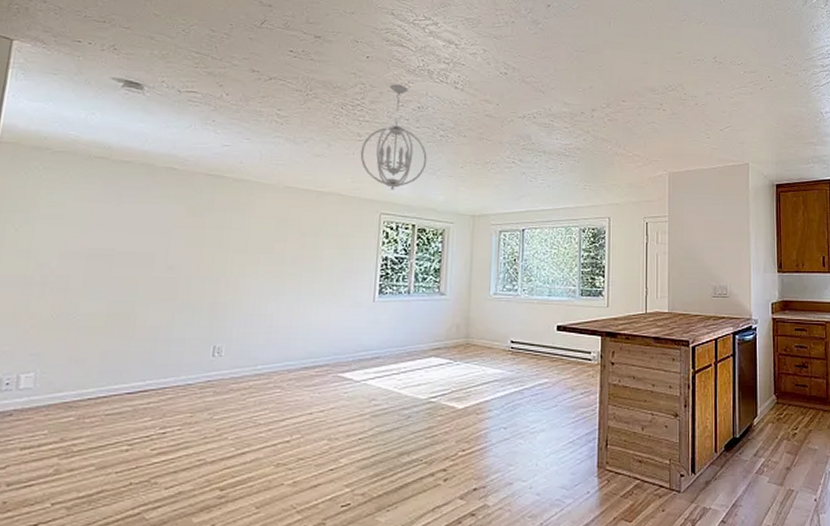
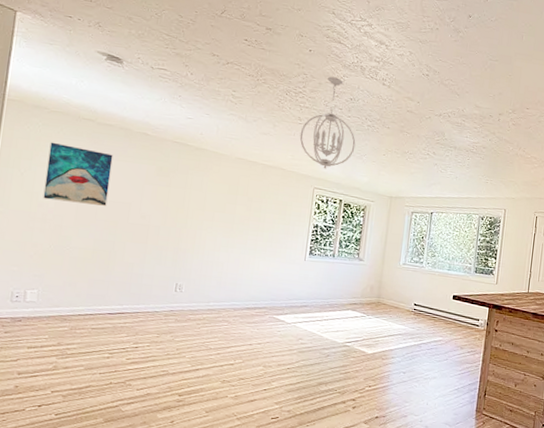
wall art: none [43,188,133,259] -> present [43,142,114,206]

